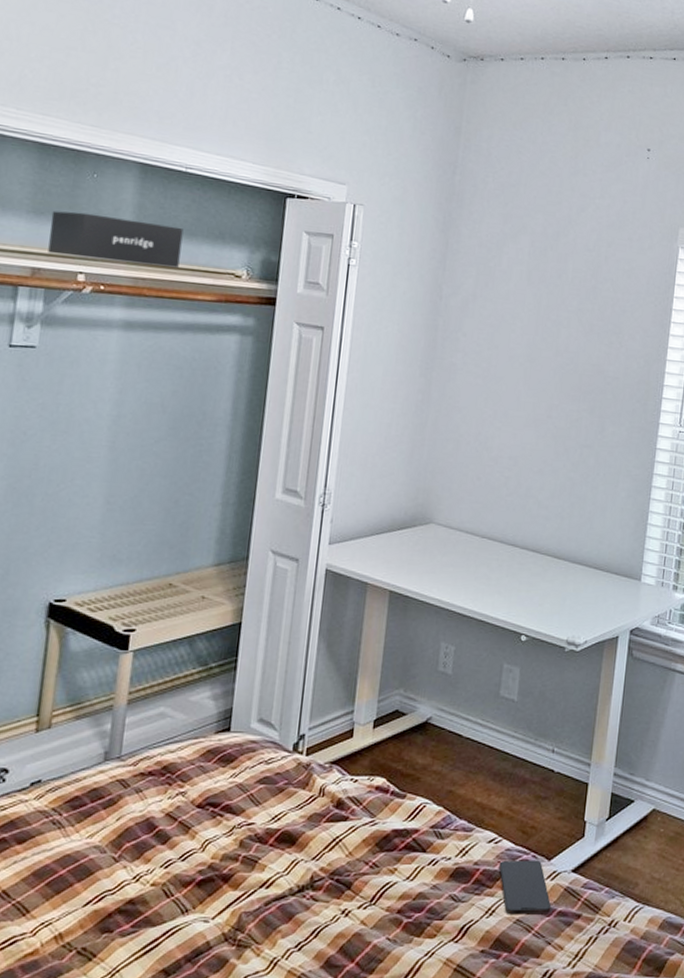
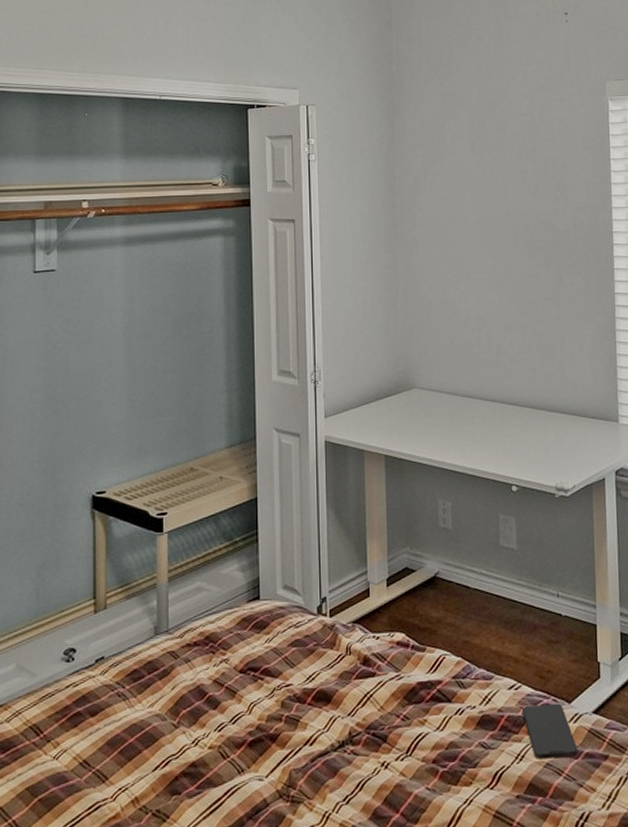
box: present [48,210,184,269] -> none [55,148,164,187]

